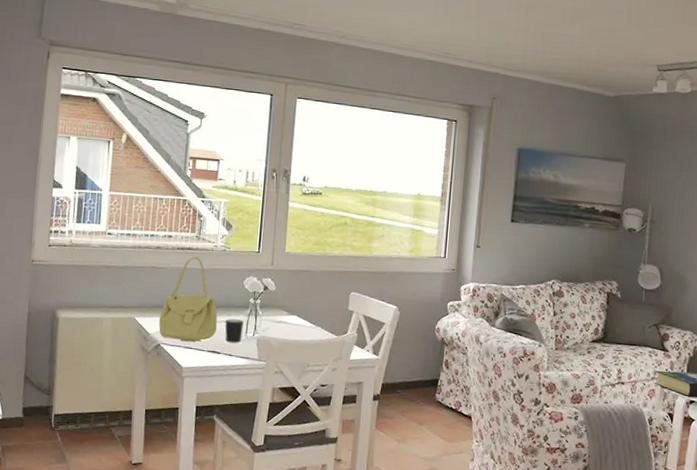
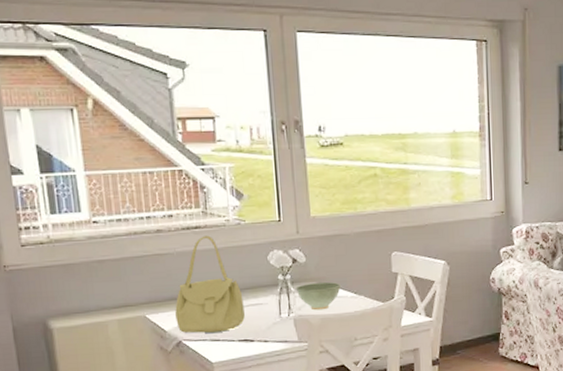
mug: present [224,318,245,345] -> none [253,300,276,329]
bowl: none [263,309,302,335] -> present [295,282,341,311]

